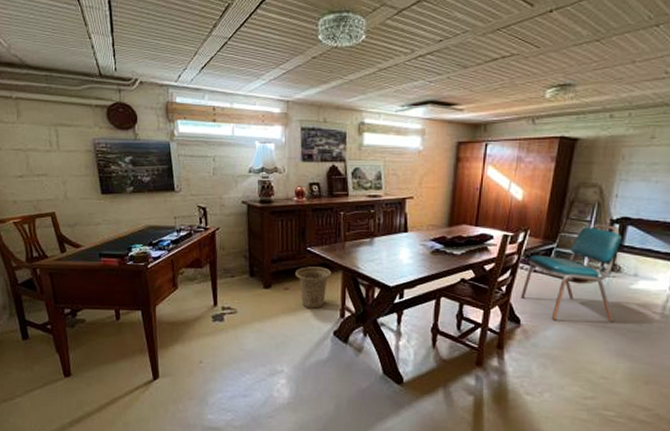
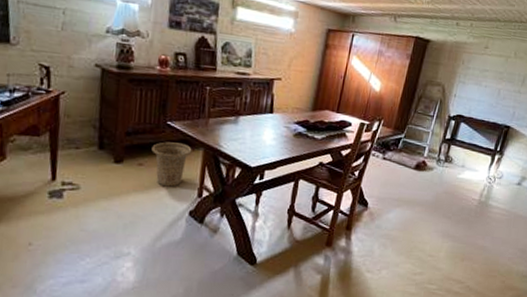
chair: present [520,225,622,322] -> none [369,120,456,207]

